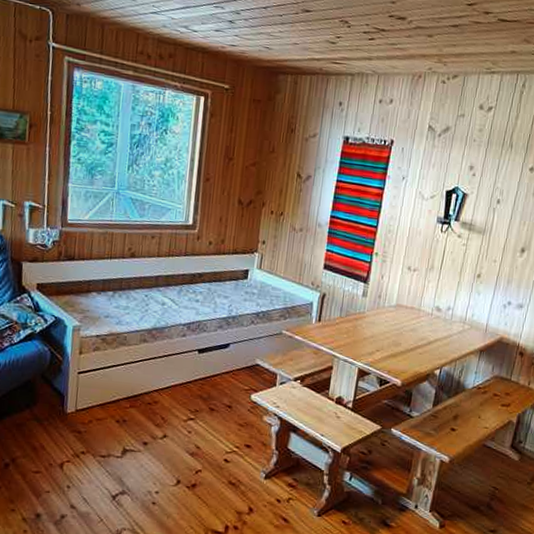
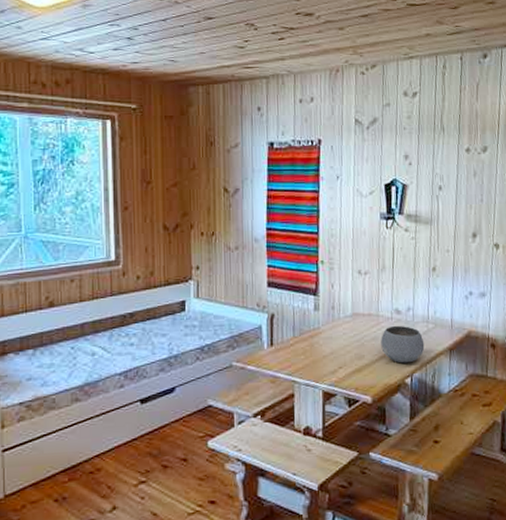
bowl: none [417,321,458,357] -> present [381,325,425,363]

